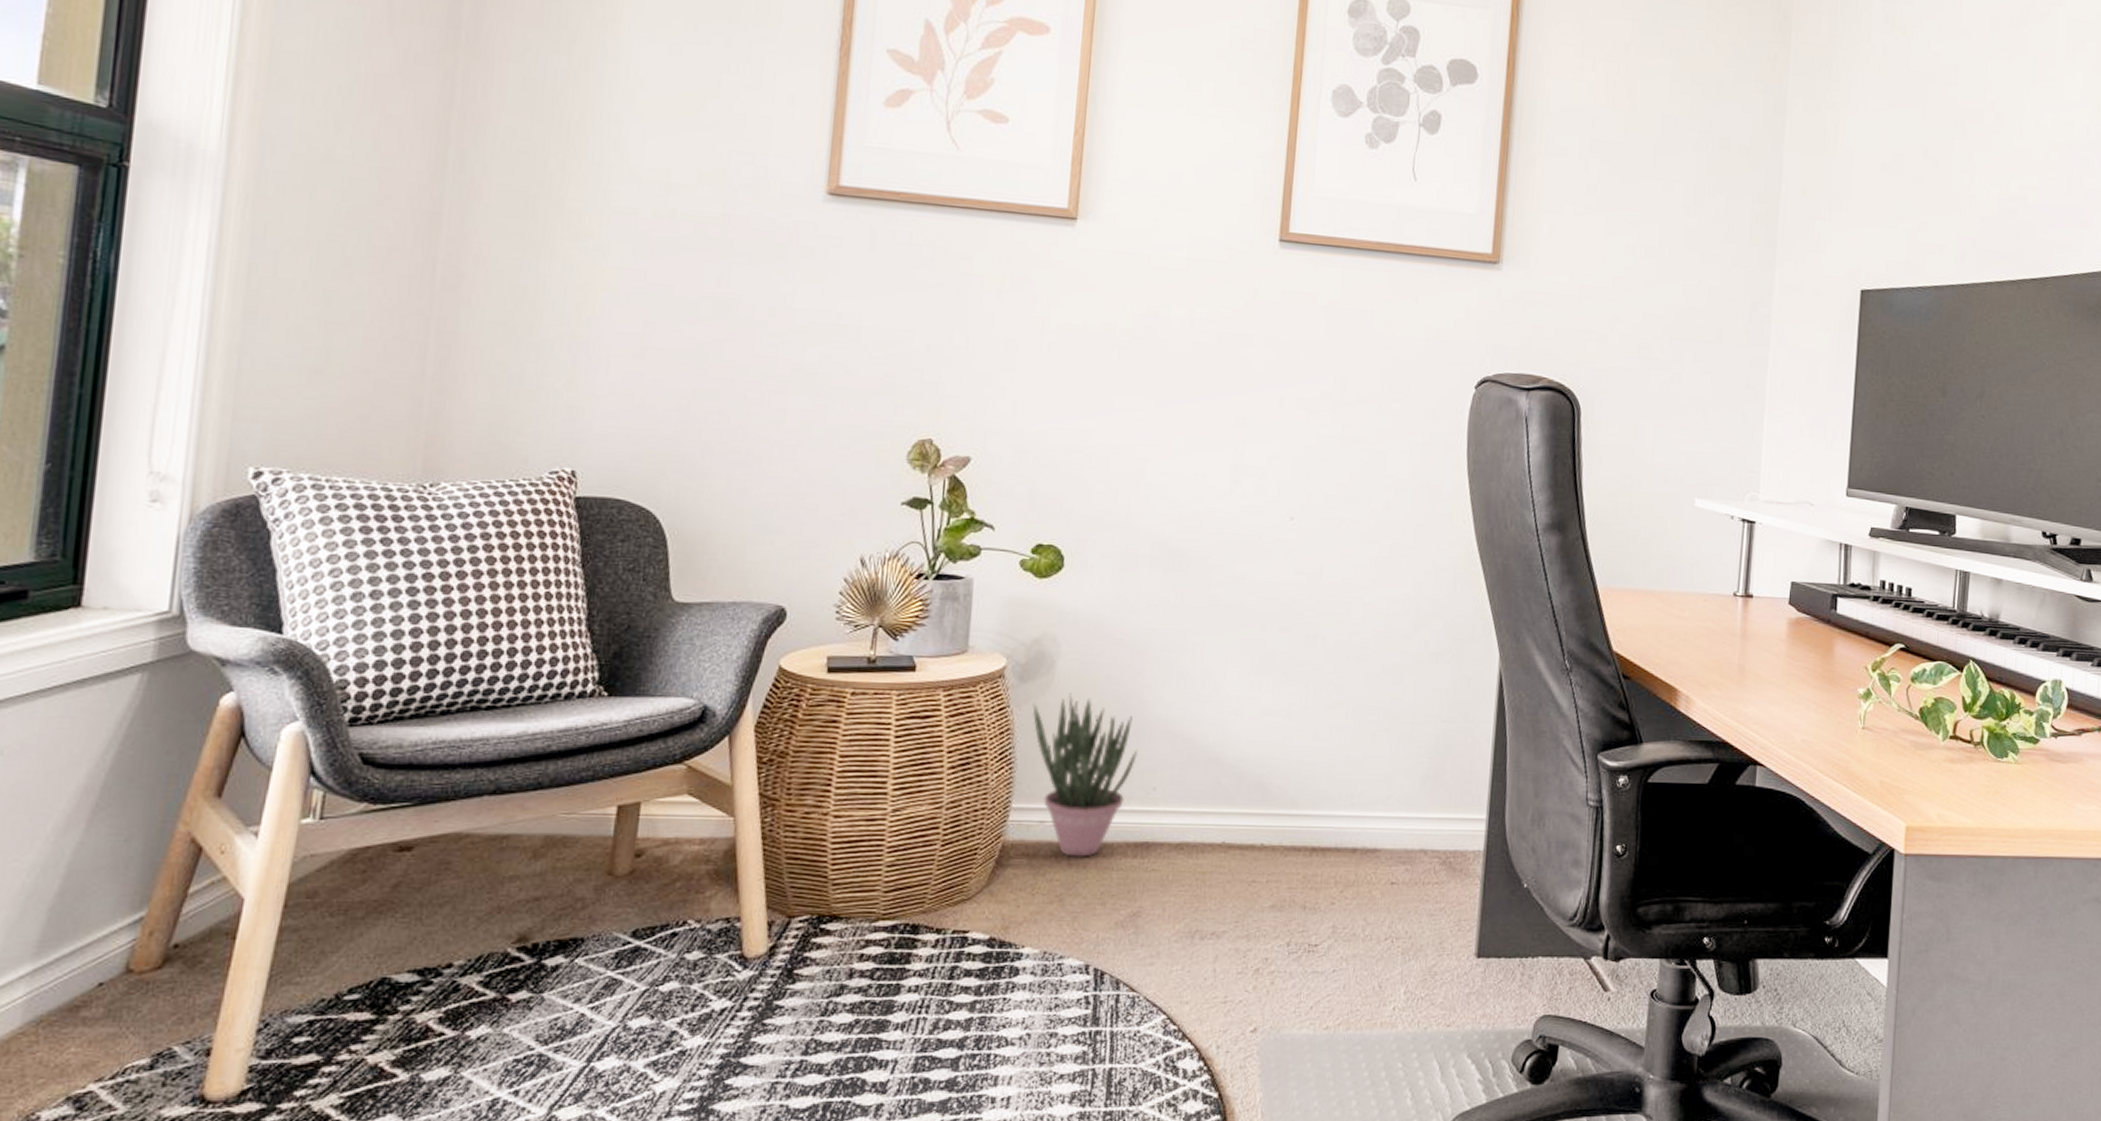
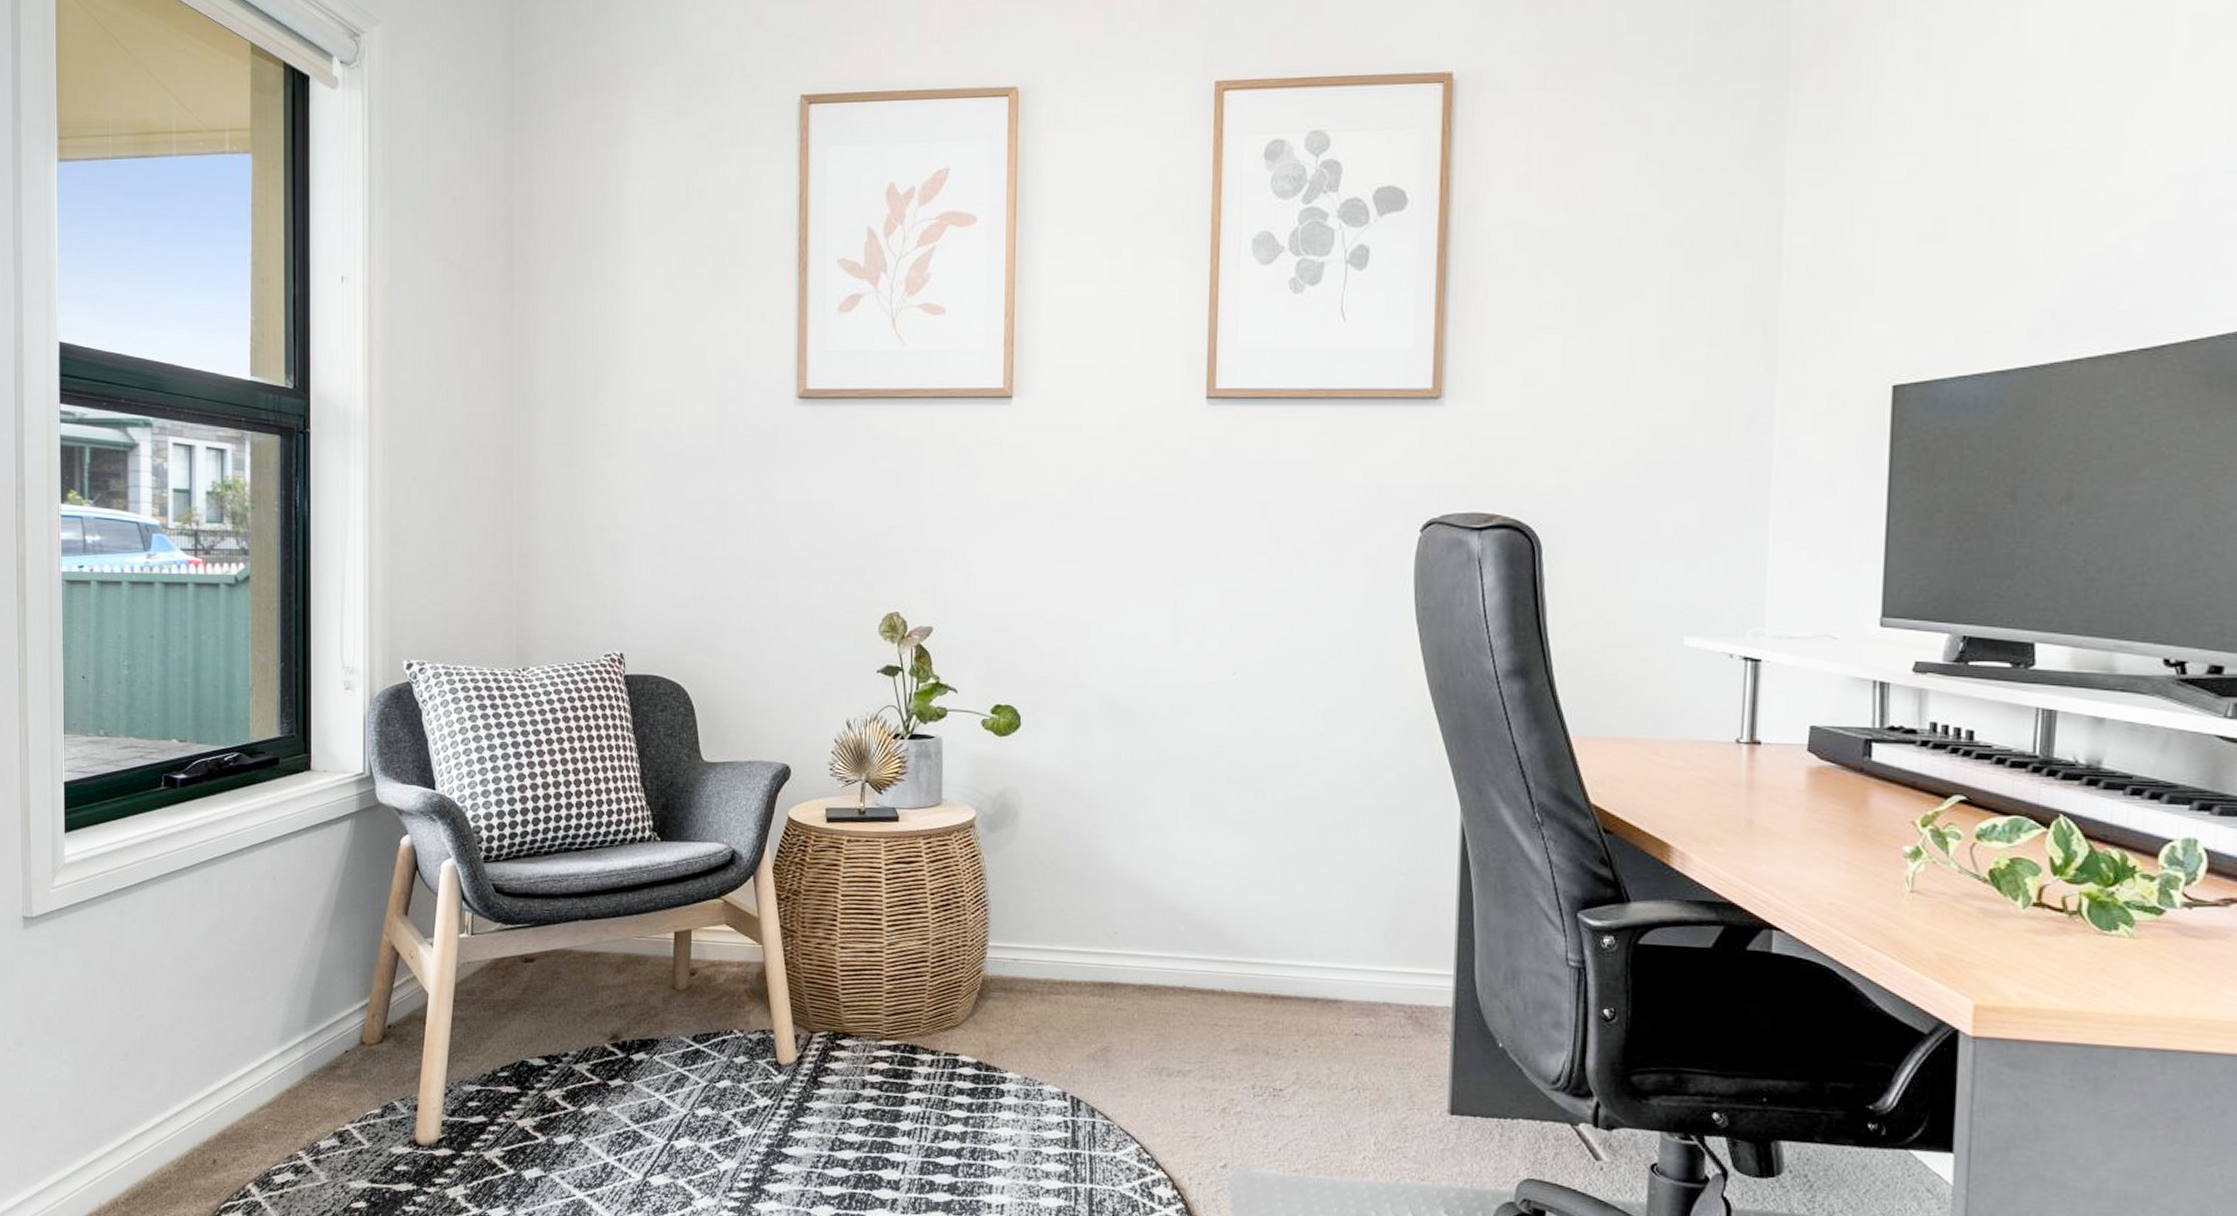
potted plant: present [1032,693,1137,857] -> none [1001,842,1098,994]

